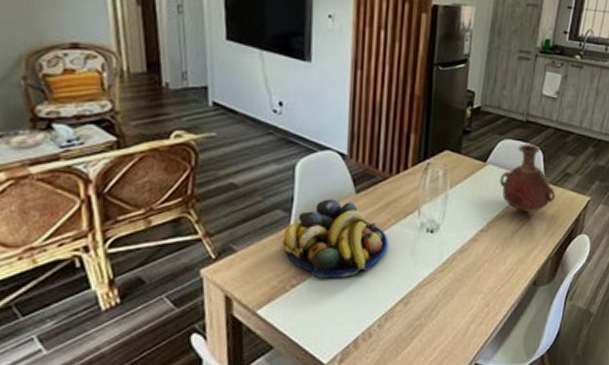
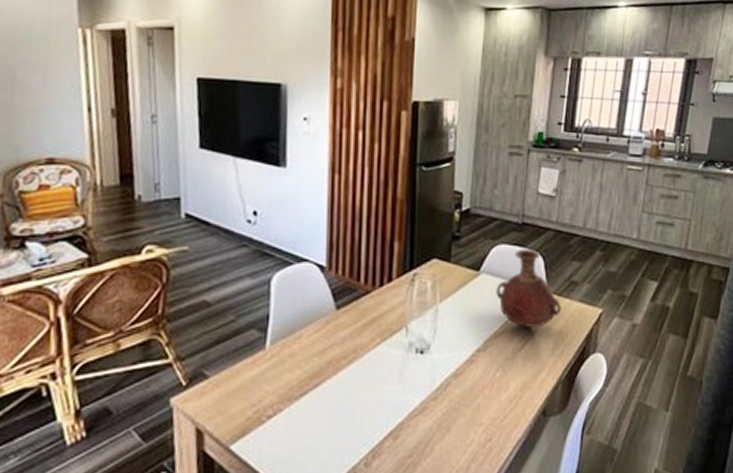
fruit bowl: present [281,199,389,279] -> none [256,316,374,408]

